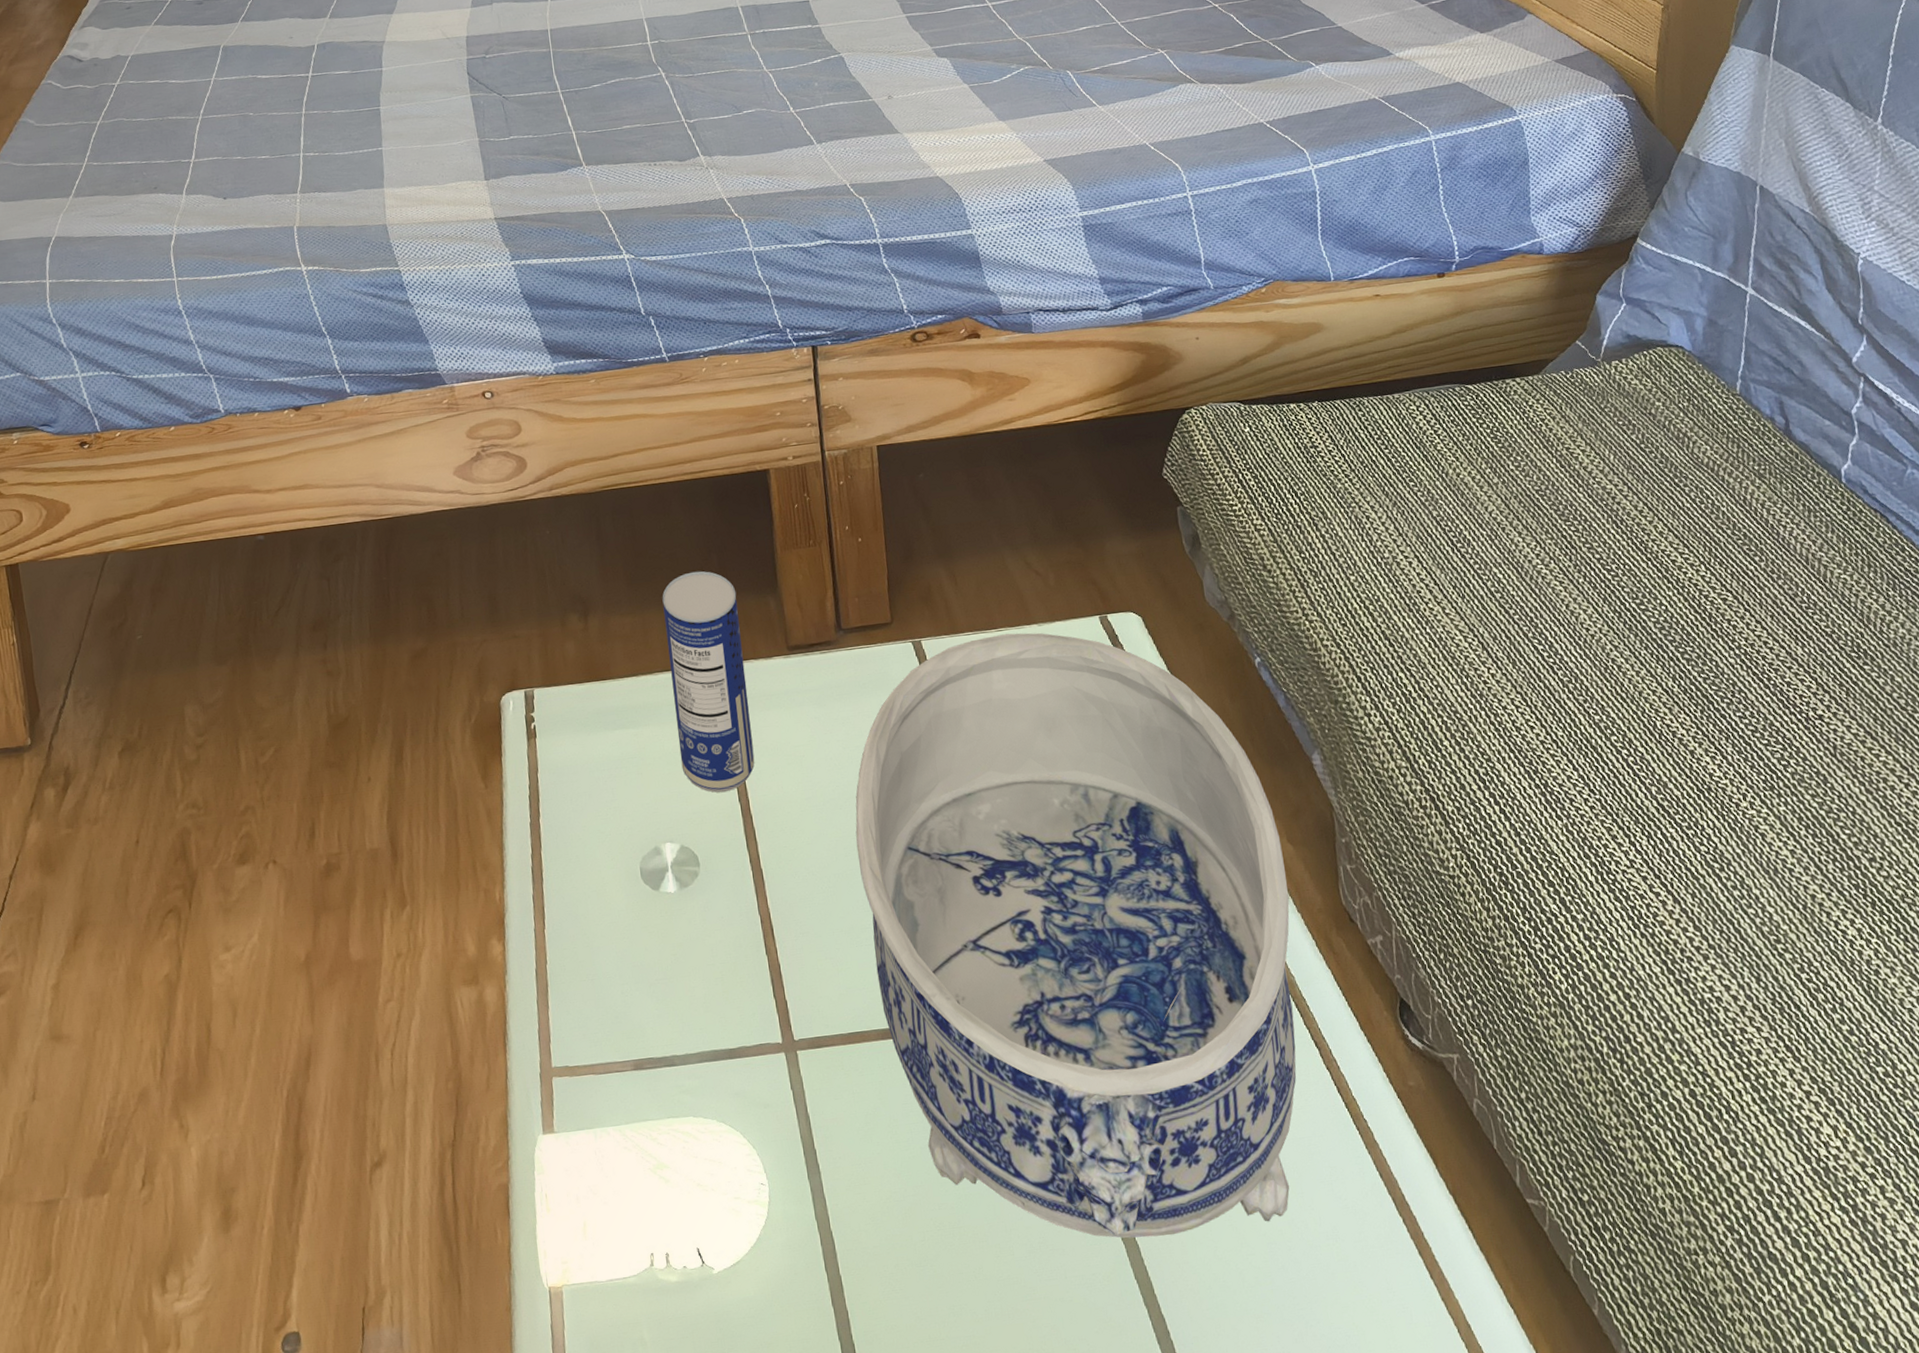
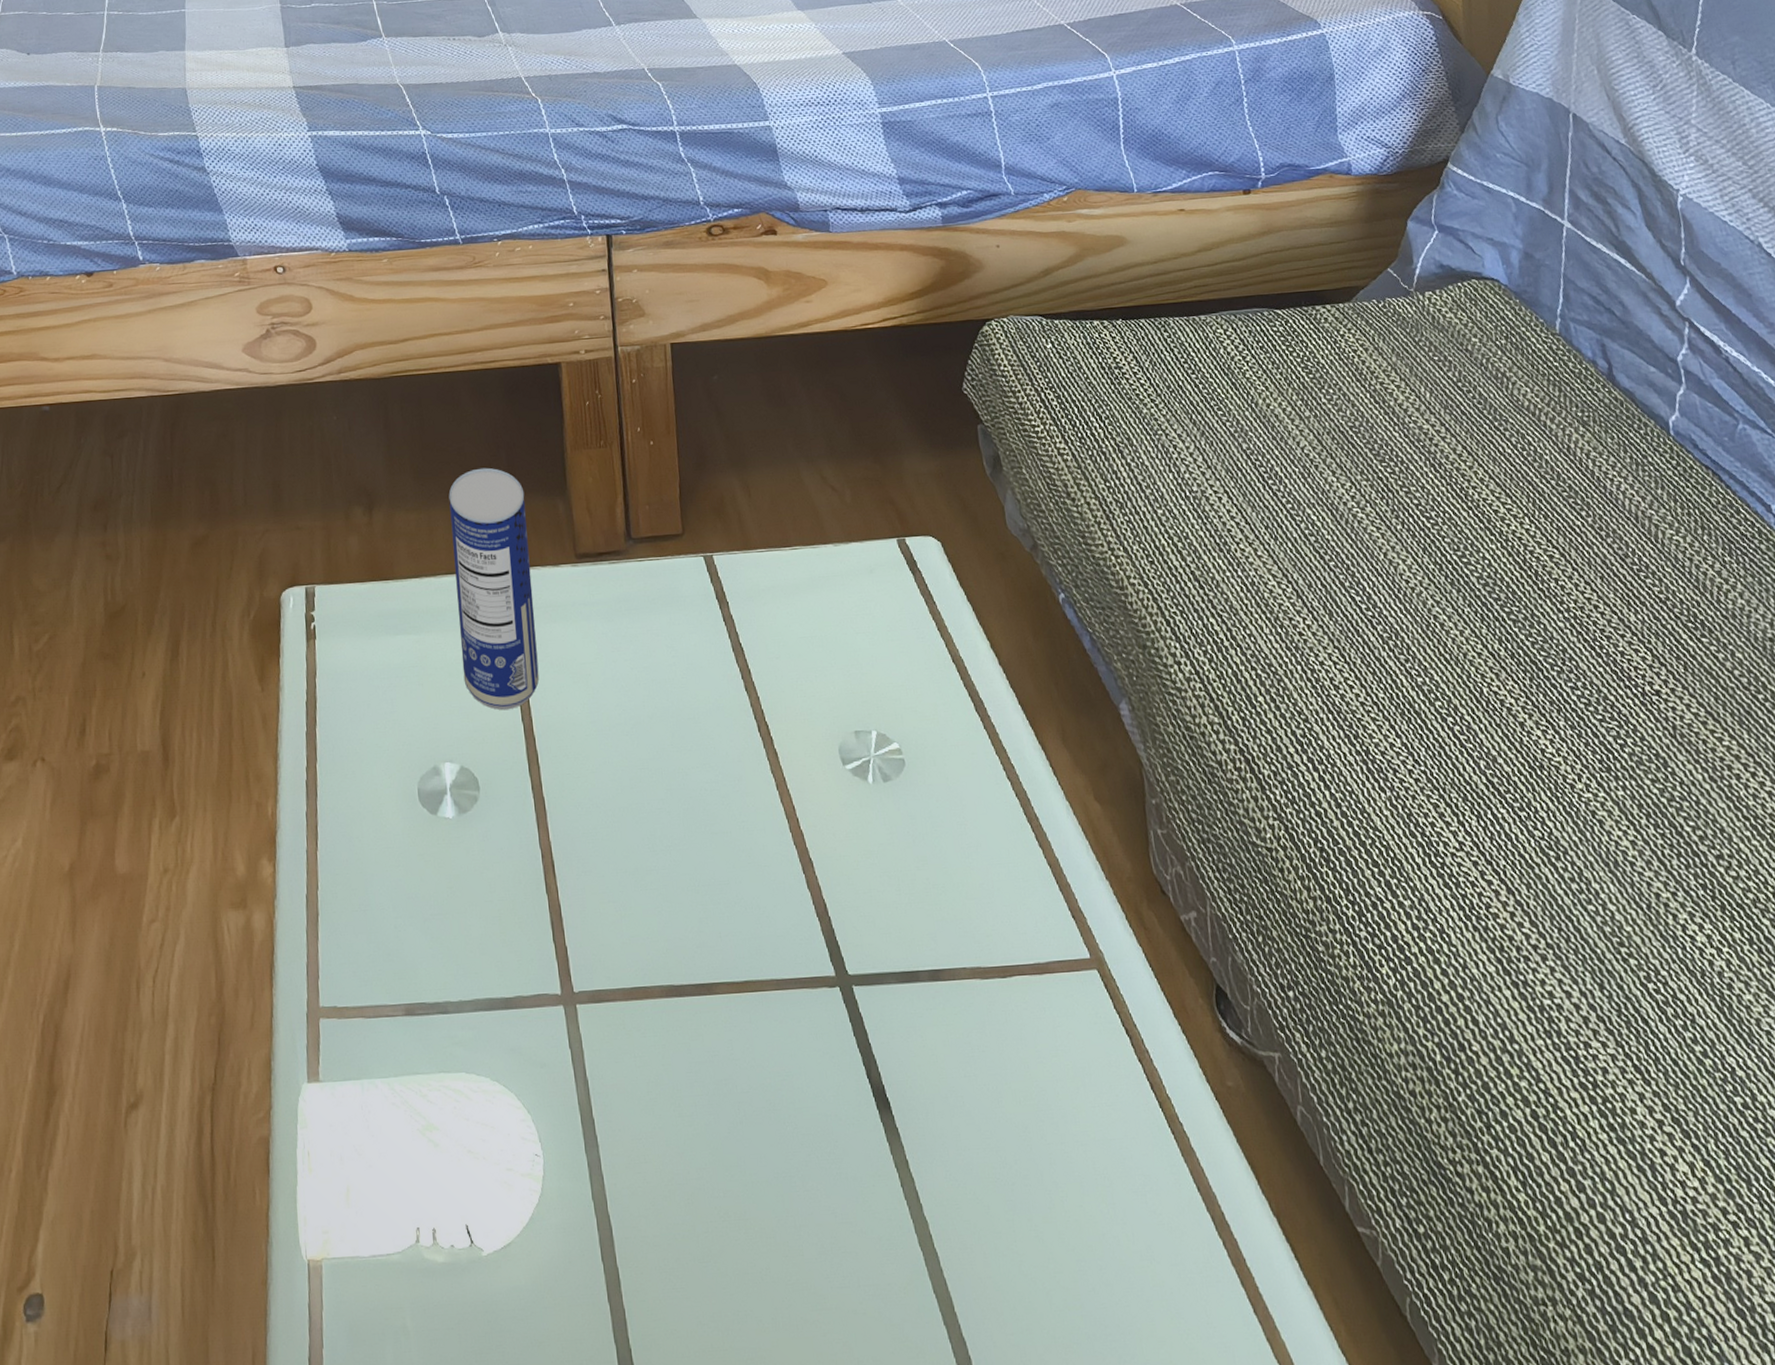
decorative bowl: present [855,632,1296,1238] -> none [642,552,1106,1245]

